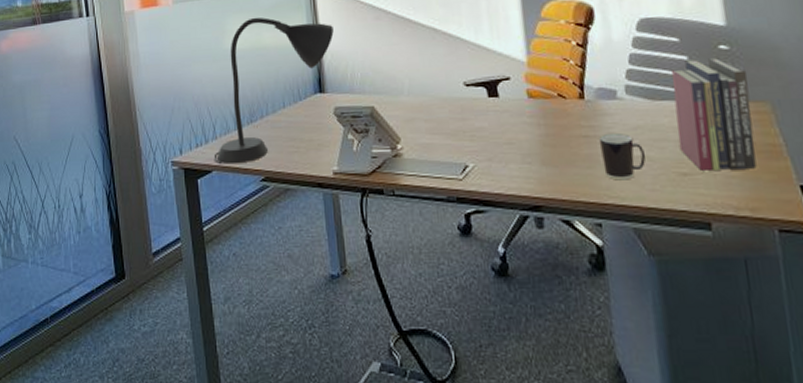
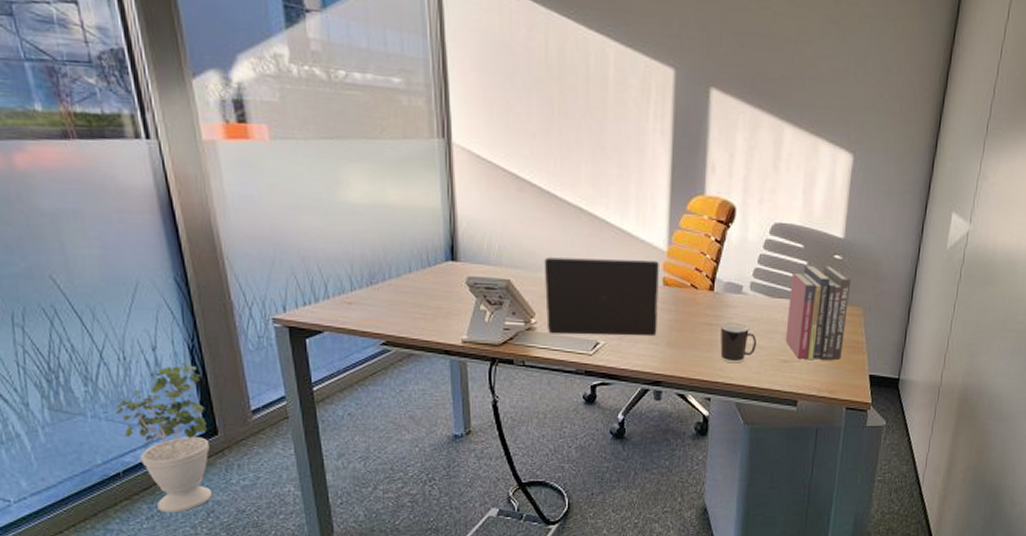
potted plant: none [48,204,119,361] -> present [114,358,213,513]
desk lamp: present [214,17,334,165] -> none [325,169,471,326]
laptop: none [404,73,528,158] -> present [544,257,659,335]

